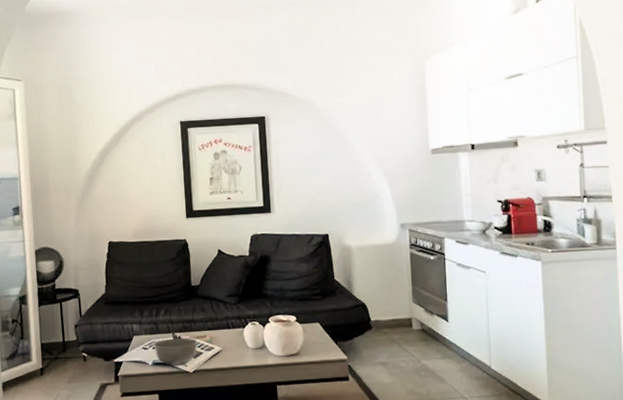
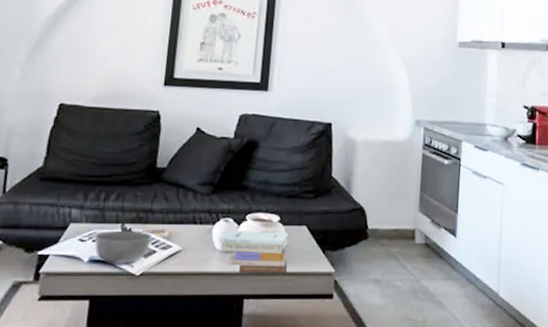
books: none [249,329,308,364] -> present [218,229,289,272]

